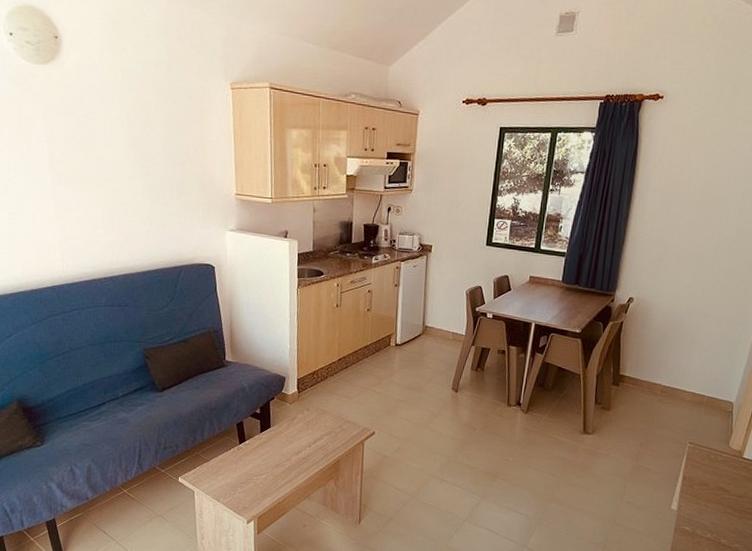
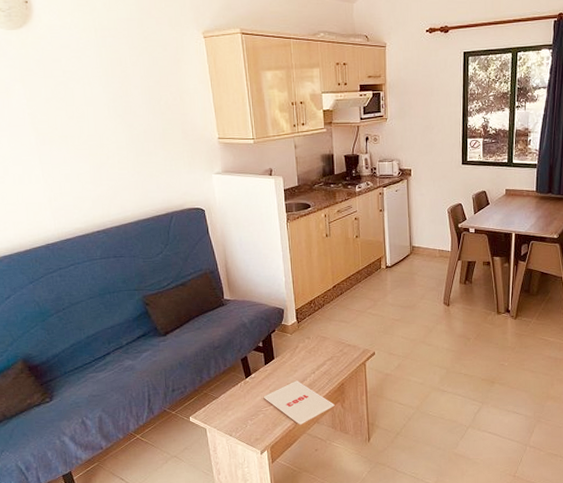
magazine: none [255,452,328,499] -> present [263,380,335,426]

